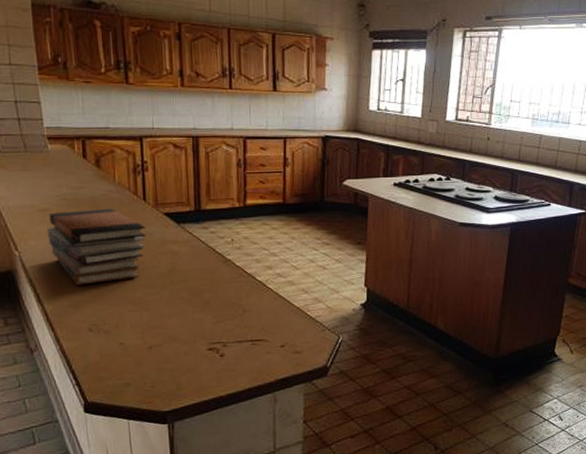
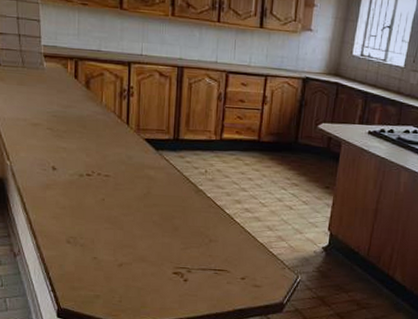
book stack: present [47,208,146,285] -> none [37,127,127,199]

